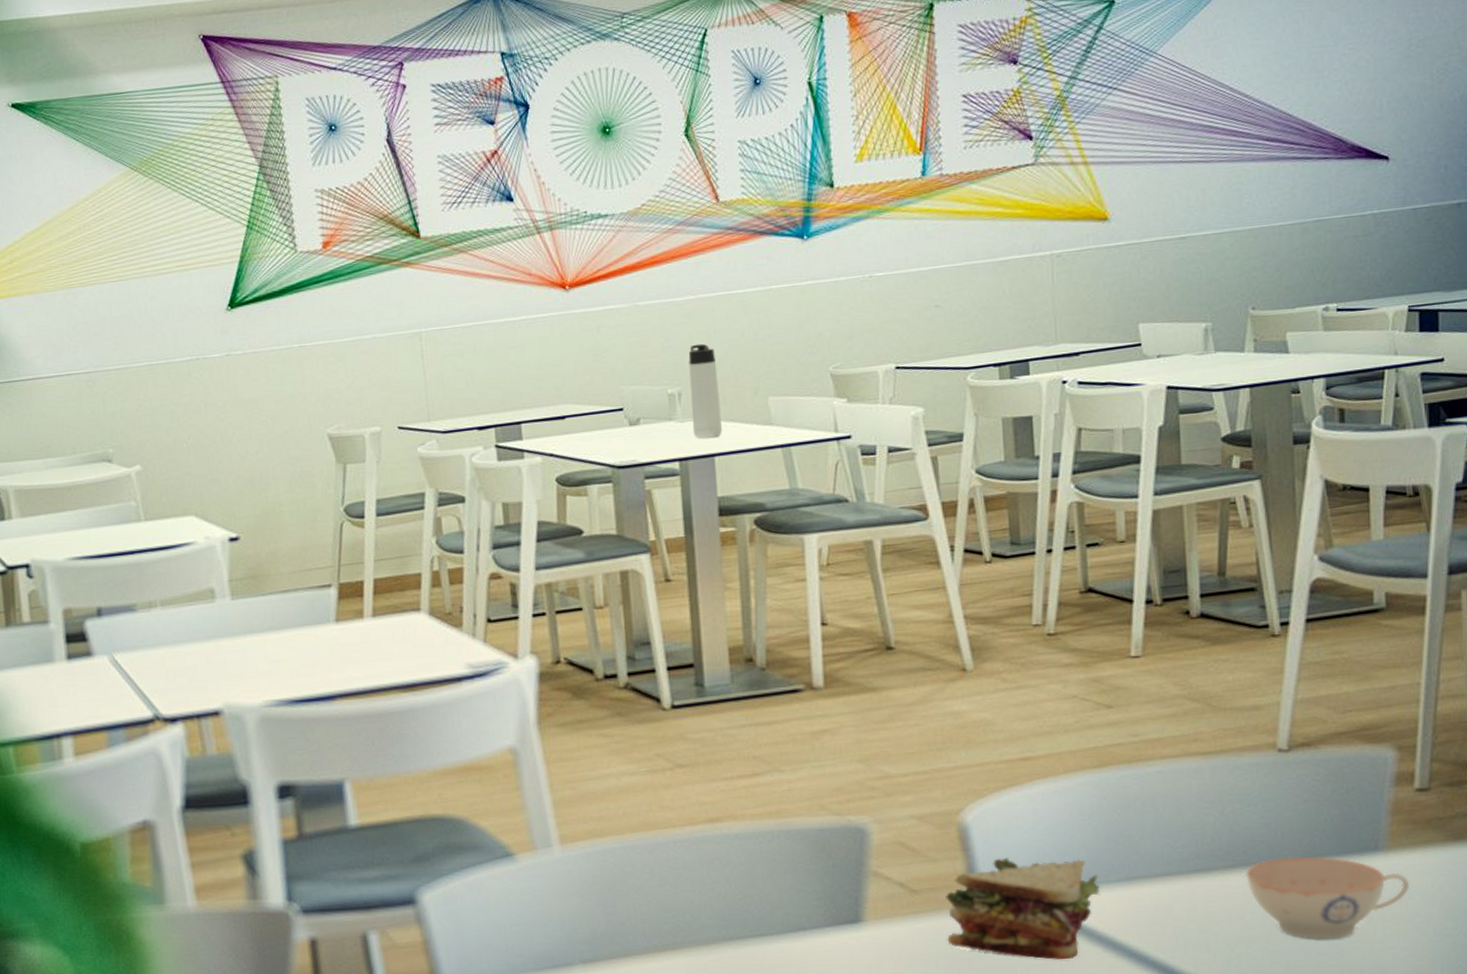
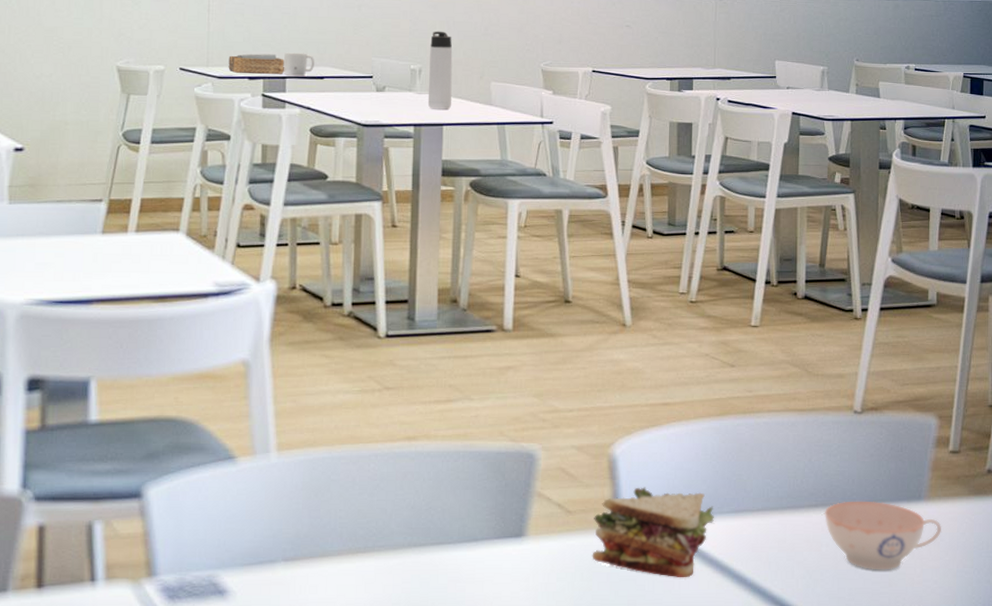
napkin holder: none [452,397,518,426] -> present [228,53,284,75]
mug: none [516,391,552,421] -> present [284,52,314,77]

